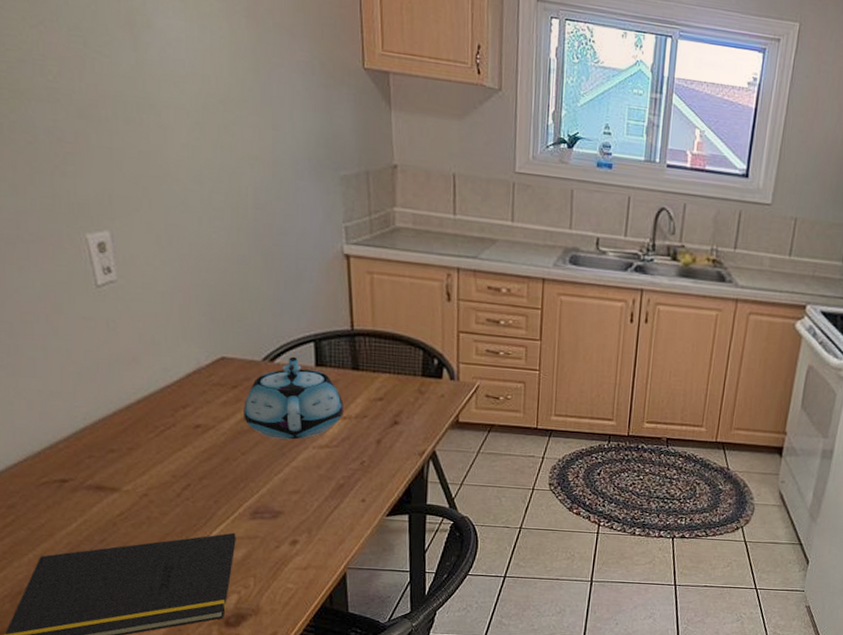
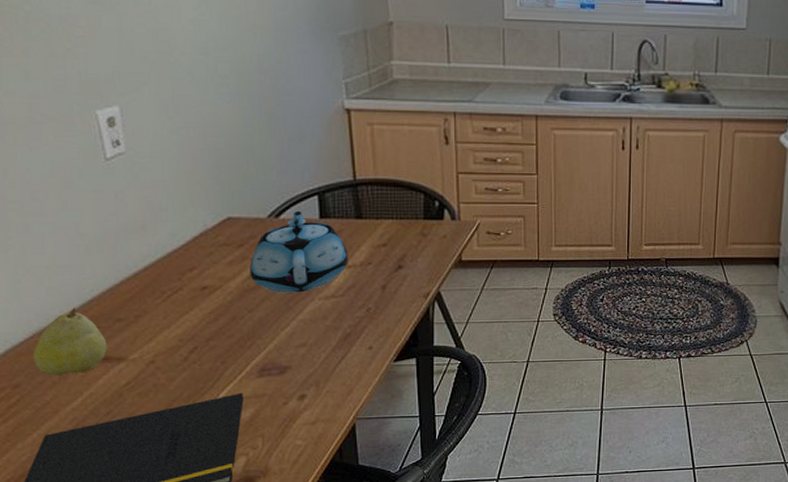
fruit: none [27,434,101,500] -> present [33,308,107,376]

